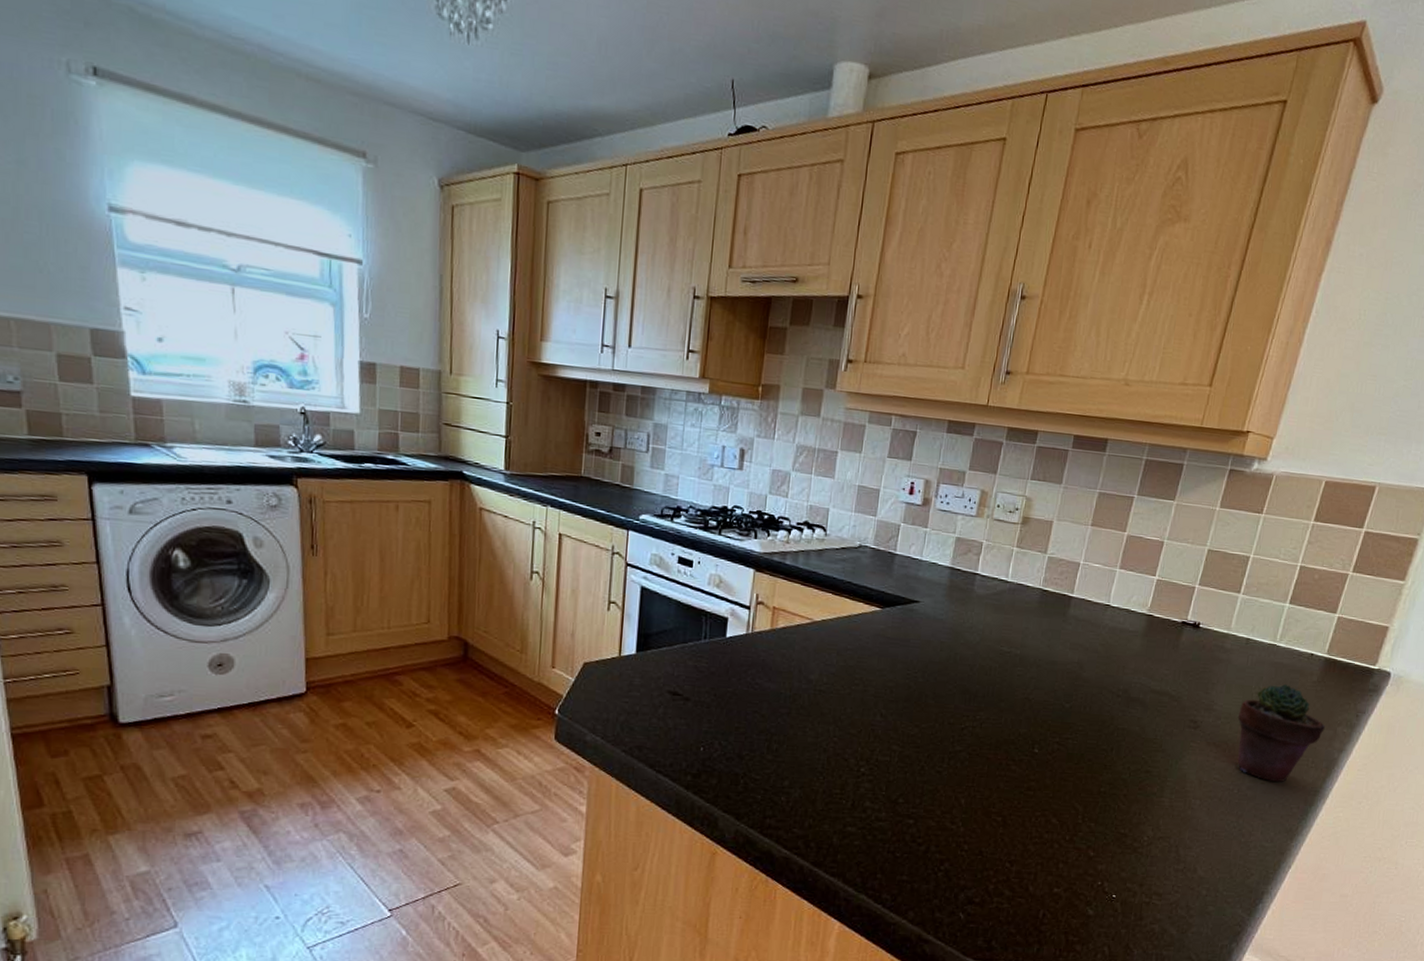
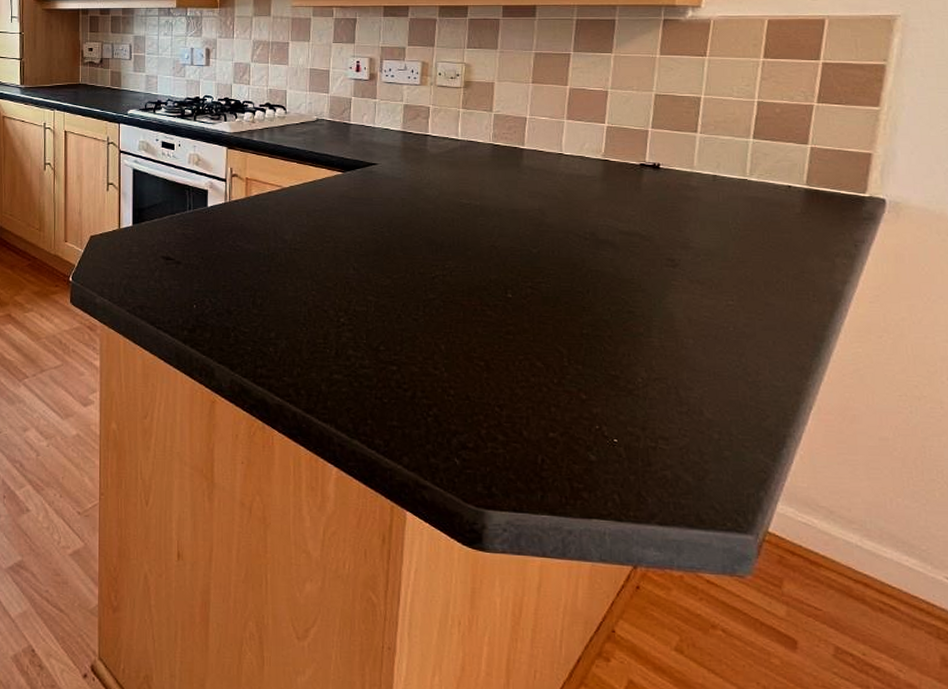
potted succulent: present [1237,684,1325,782] -> none [718,218,821,317]

